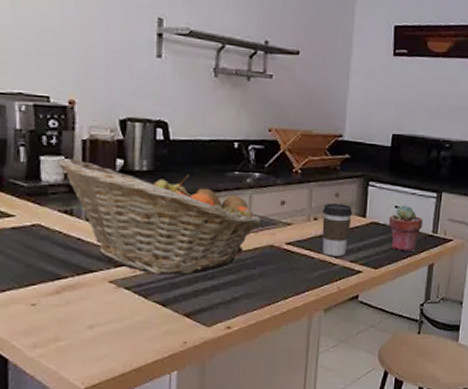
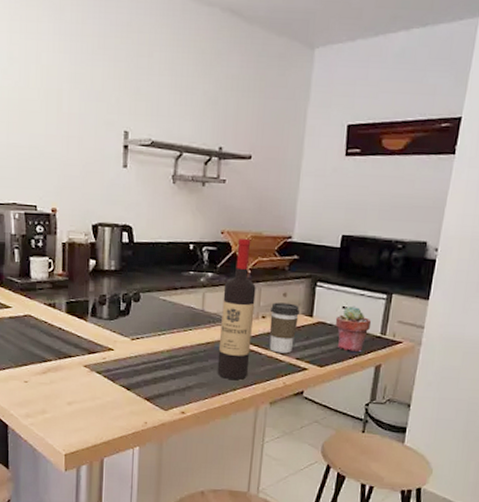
fruit basket: present [58,157,262,275] -> none [43,258,214,364]
wine bottle: none [266,136,307,288] -> present [217,238,256,380]

